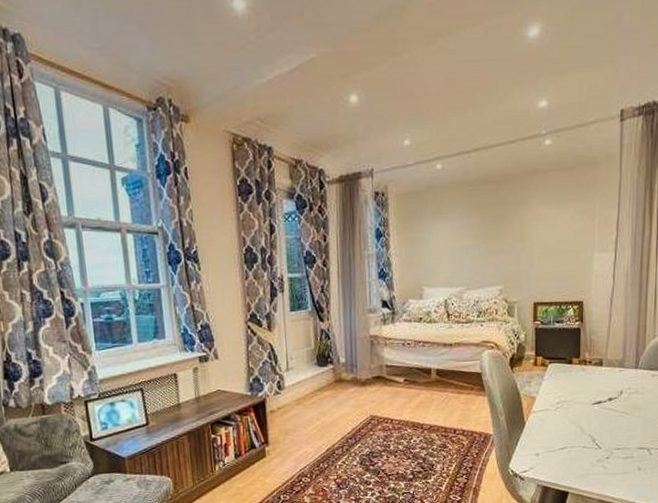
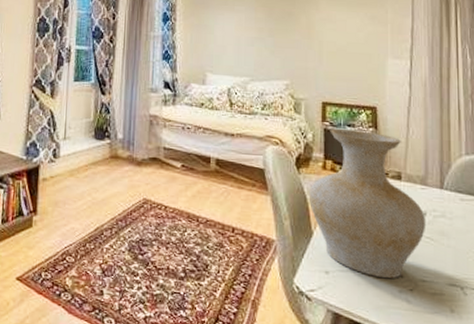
vase: none [521,325,622,452] -> present [308,128,426,279]

